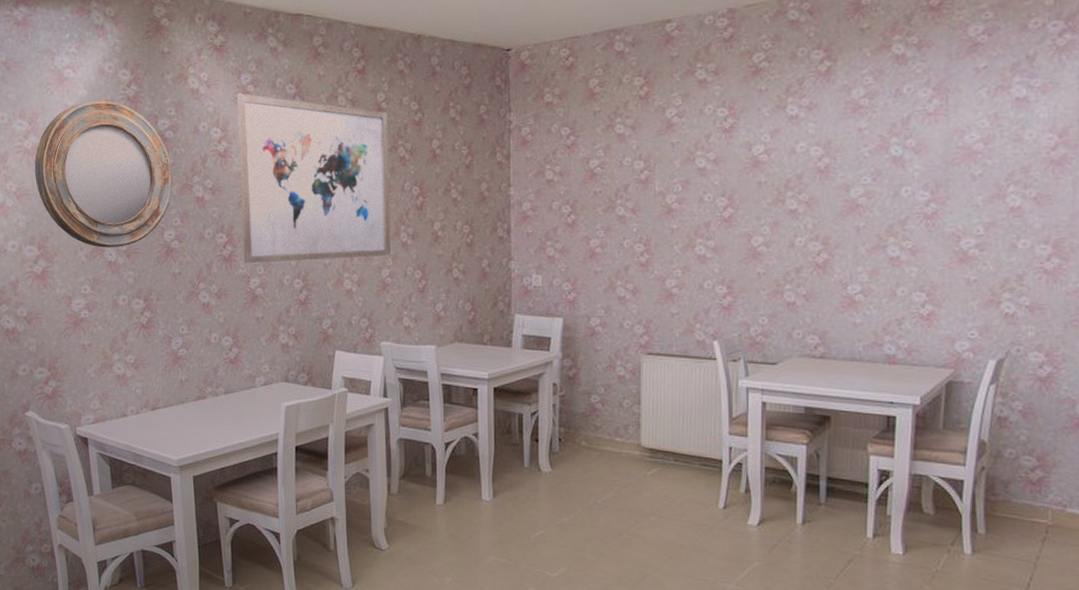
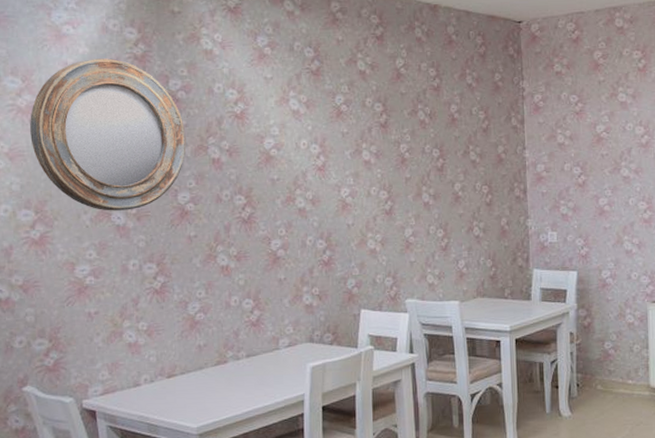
wall art: present [236,93,391,264] -> none [253,55,413,225]

